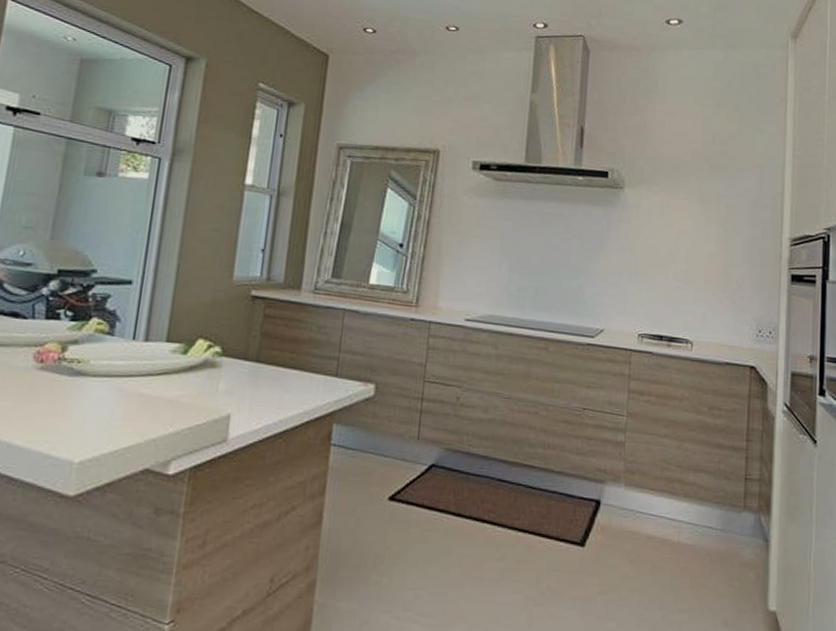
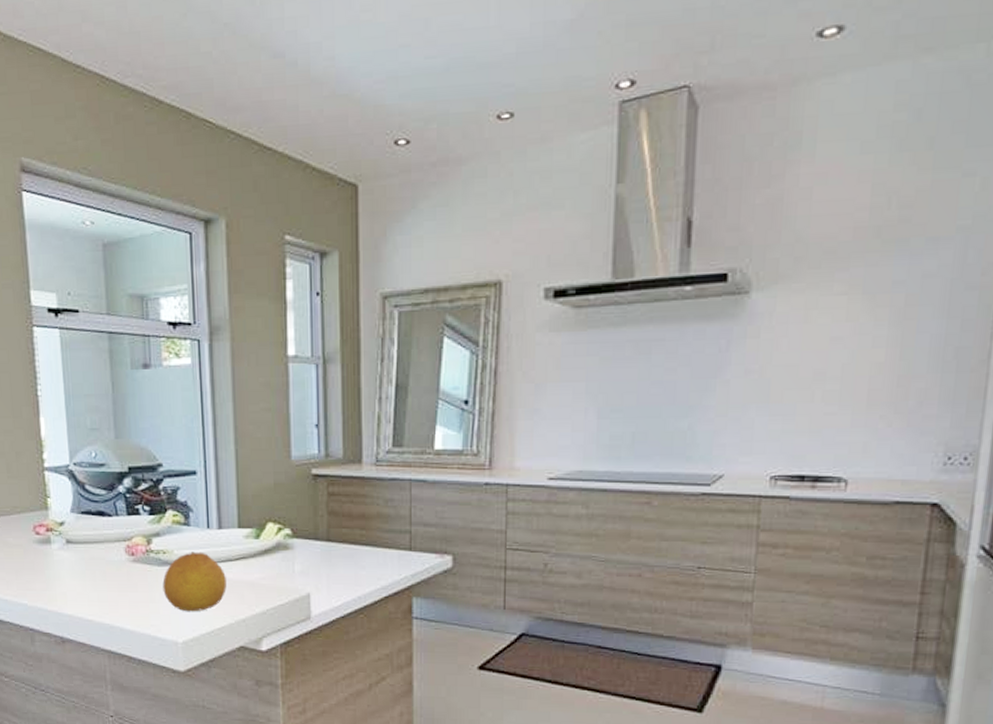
fruit: none [68,363,144,429] -> present [162,551,227,612]

